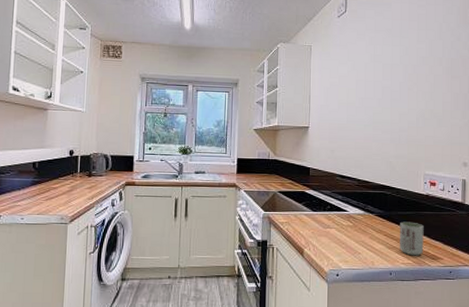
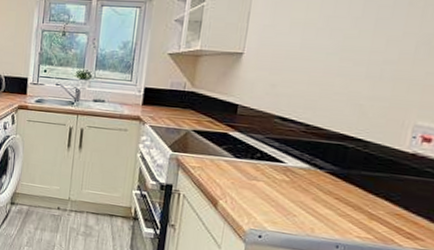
cup: present [400,221,424,256] -> none [356,184,401,231]

